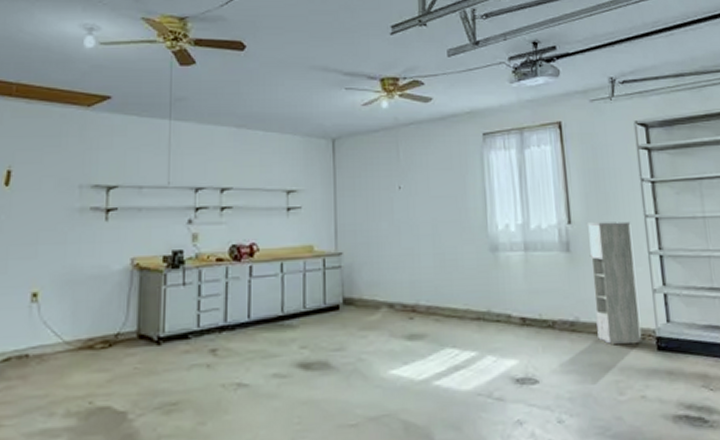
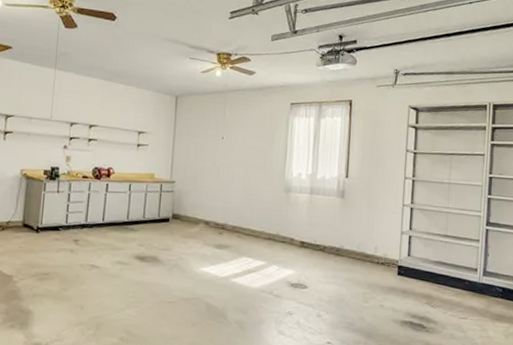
storage cabinet: present [586,221,642,344] -> none [355,178,393,268]

